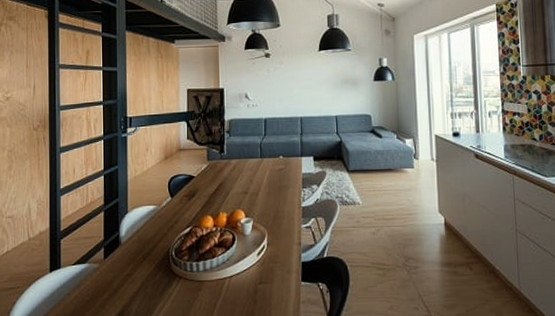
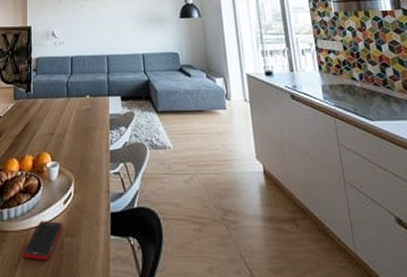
cell phone: none [218,271,257,305] -> present [22,221,63,261]

